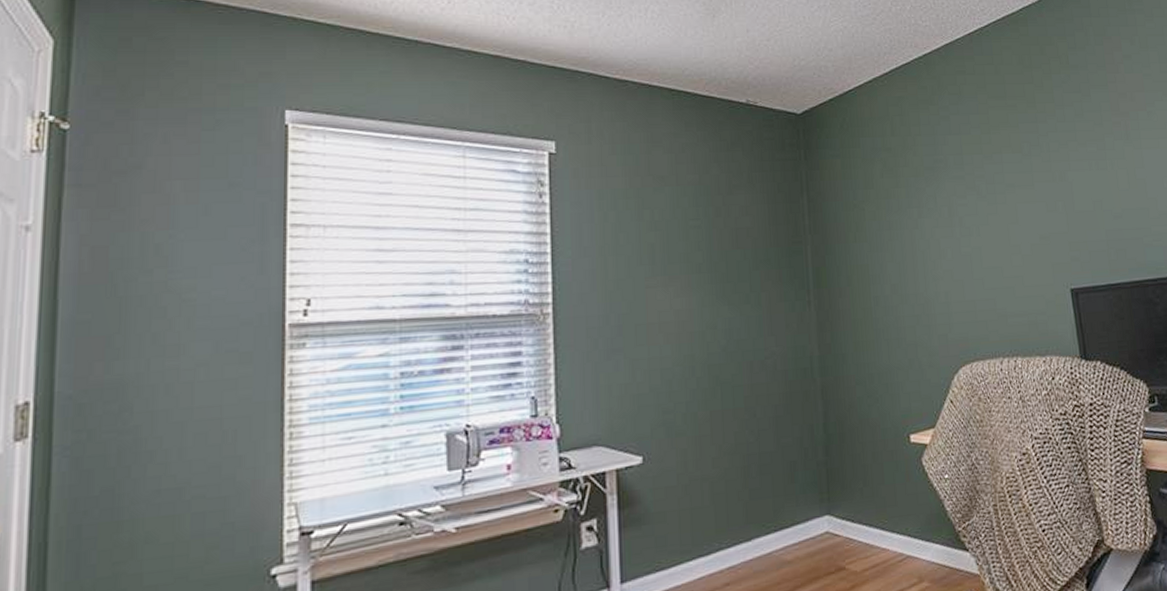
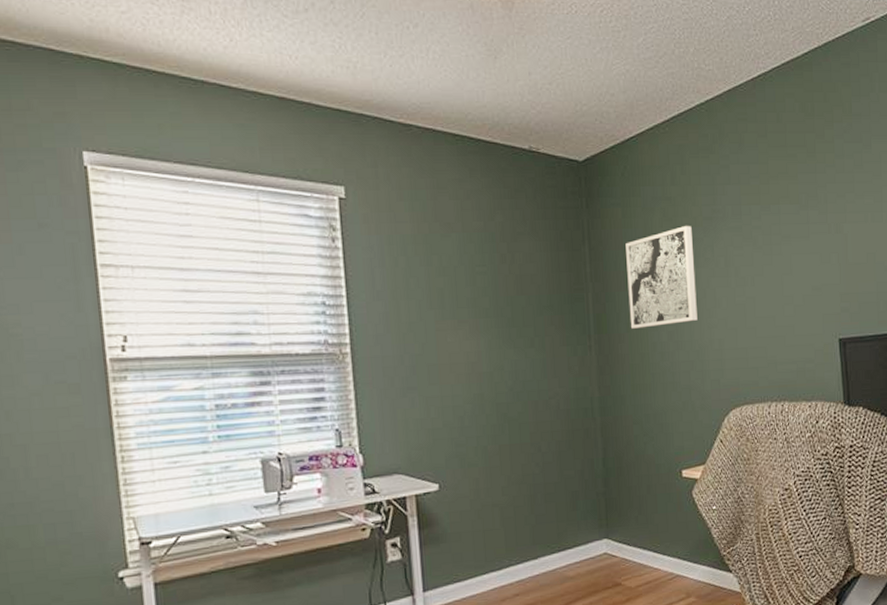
wall art: none [845,176,922,282] -> present [625,226,698,329]

